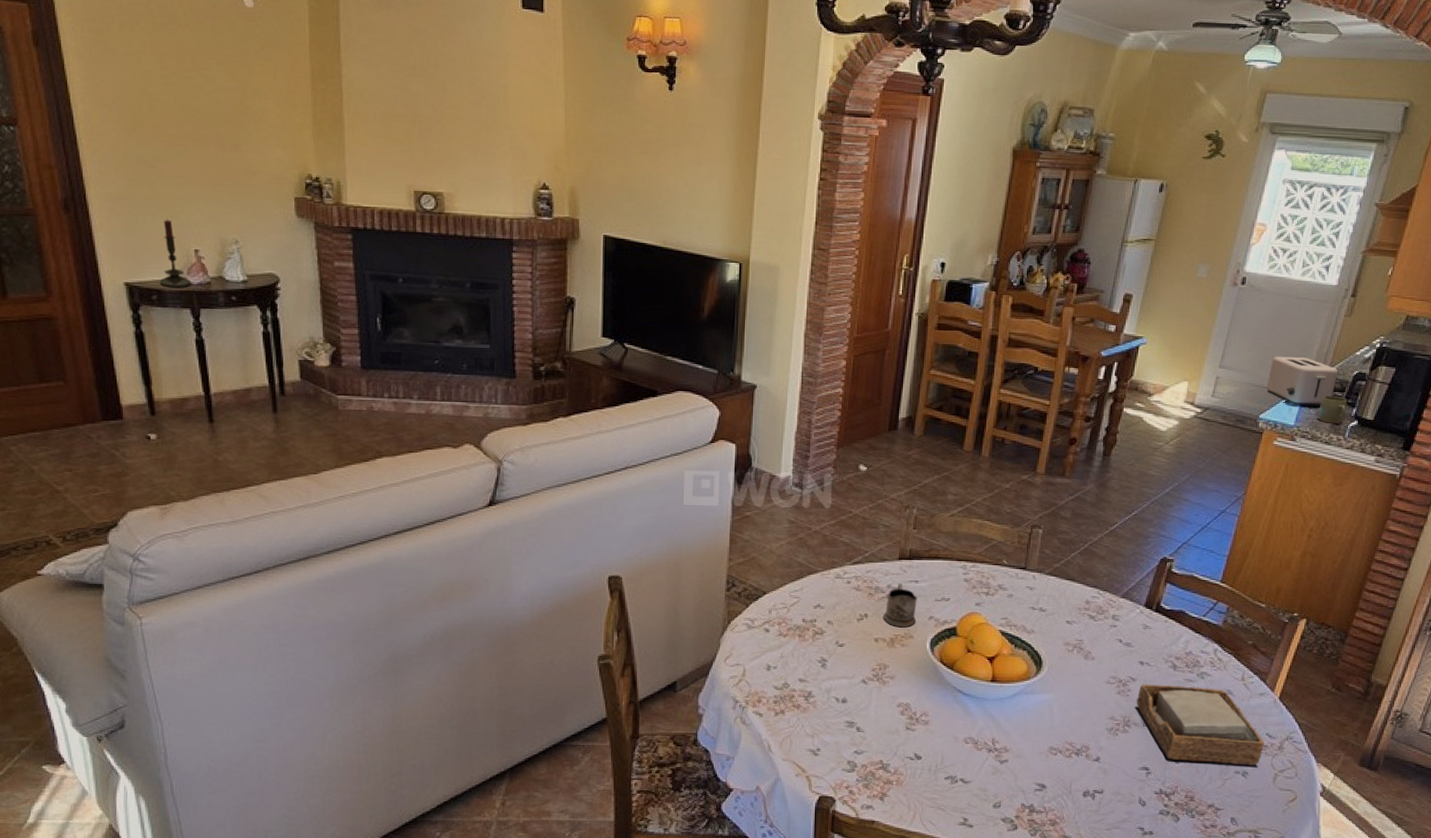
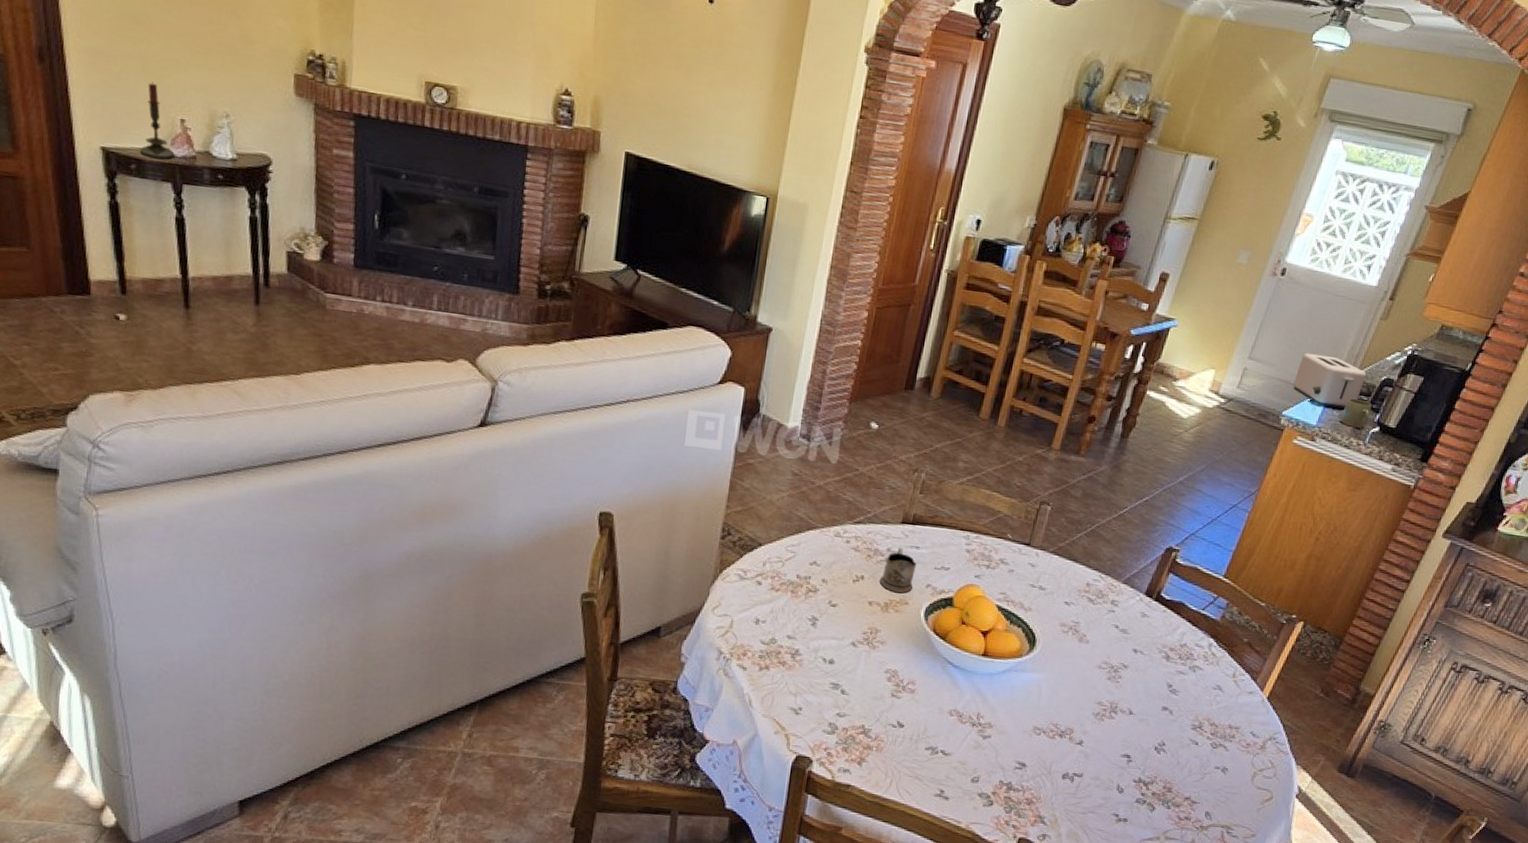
napkin holder: present [1136,684,1264,765] -> none [1125,672,1247,763]

